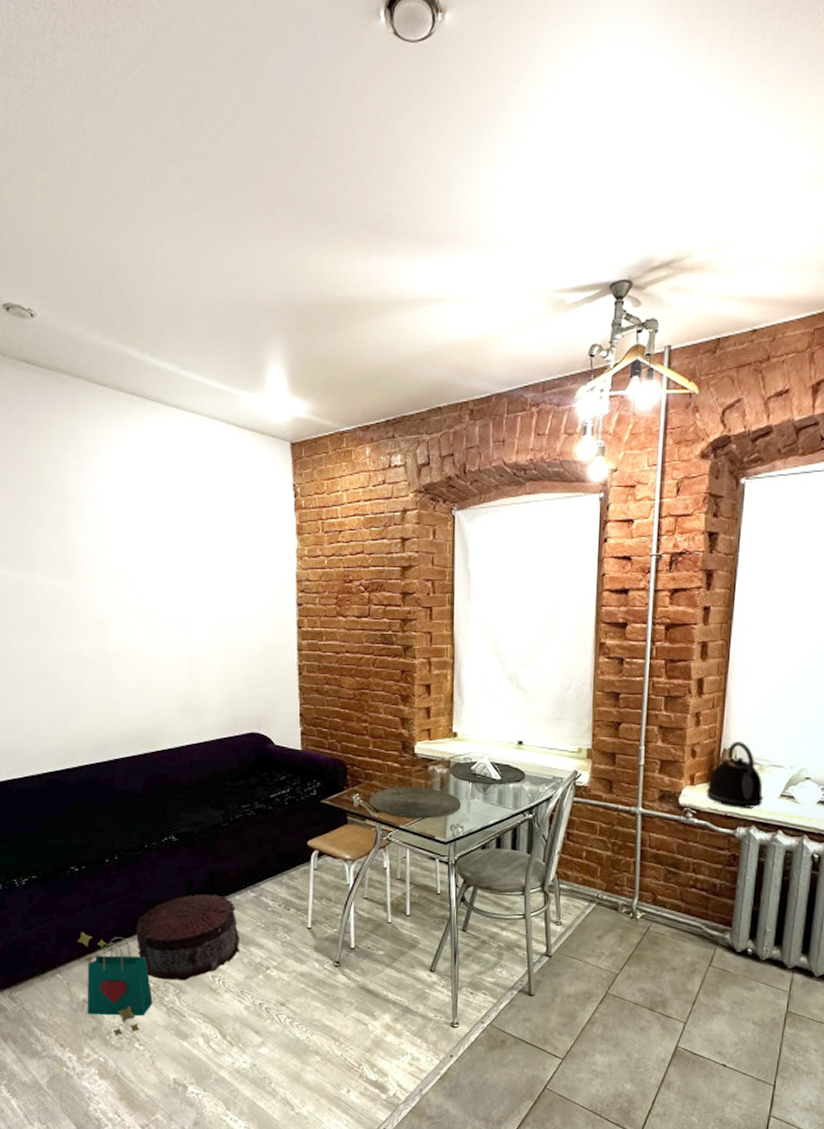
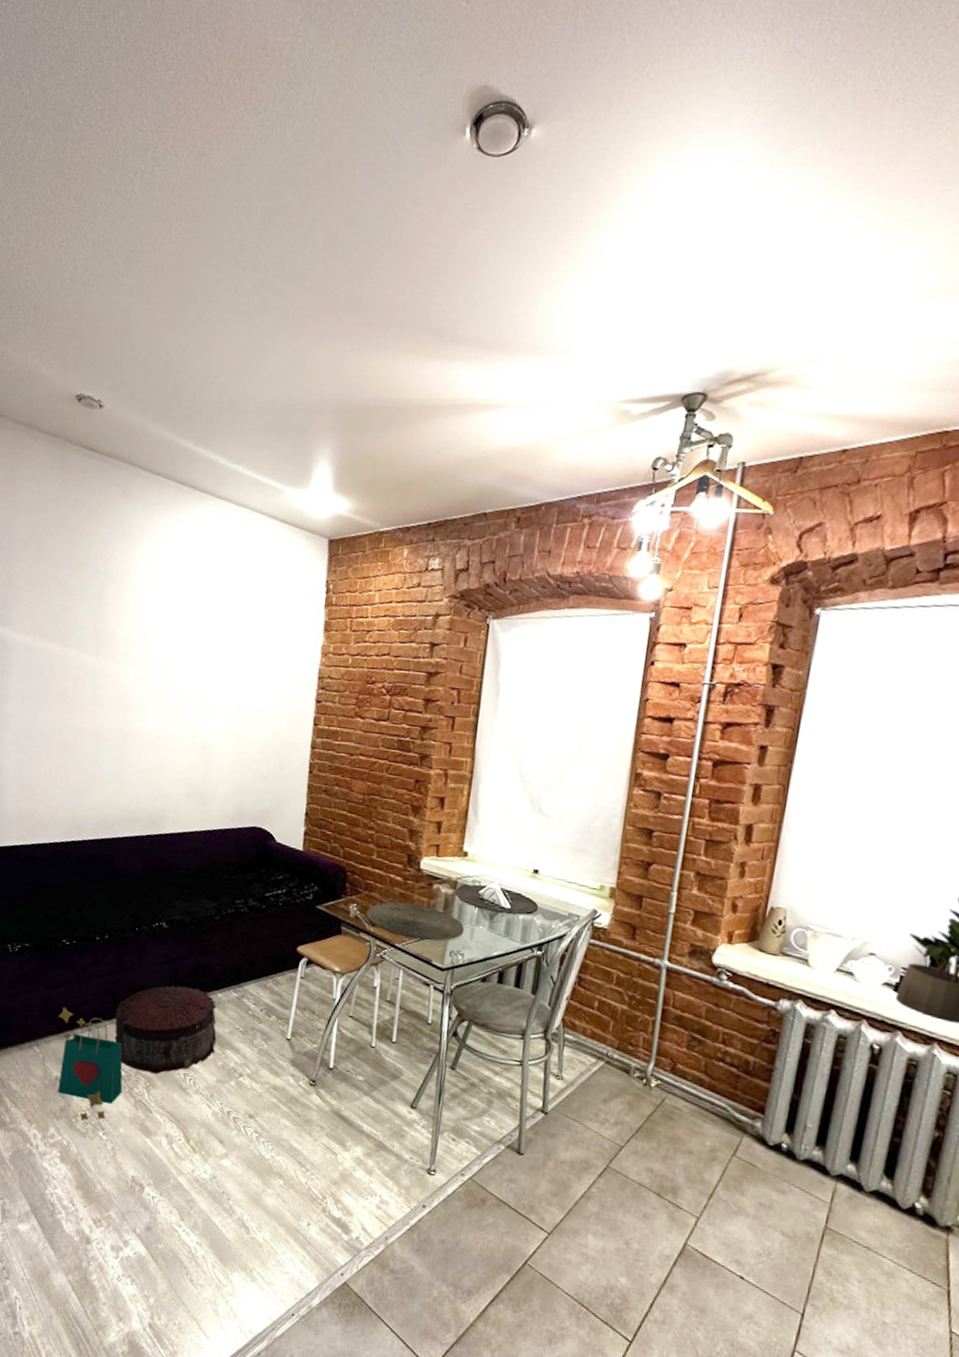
kettle: present [706,741,764,808] -> none [745,900,816,980]

